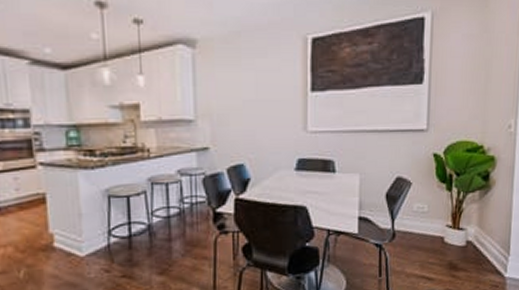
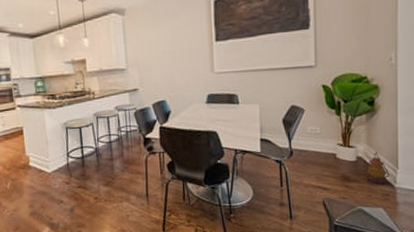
lantern: none [472,235,501,274] -> present [363,151,390,185]

